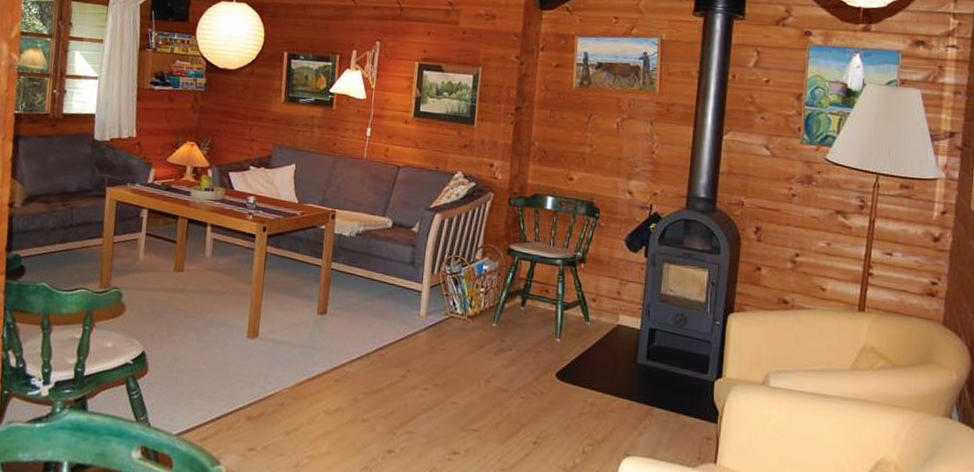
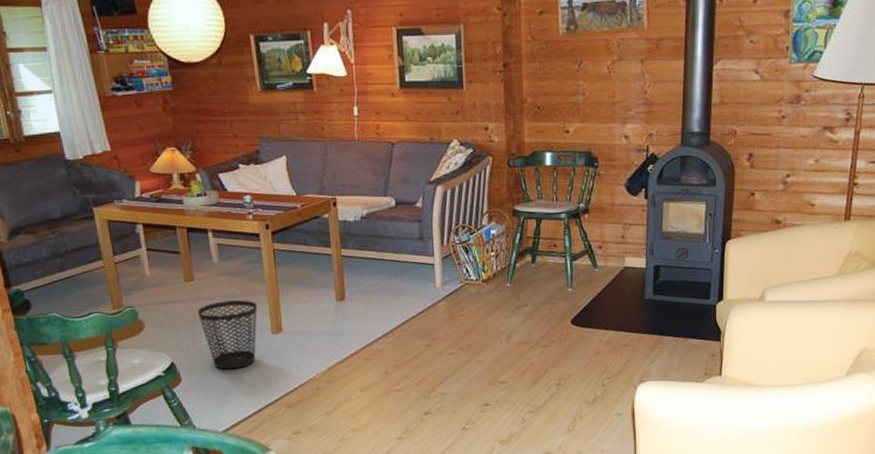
wastebasket: none [179,296,238,370] -> present [197,300,257,370]

